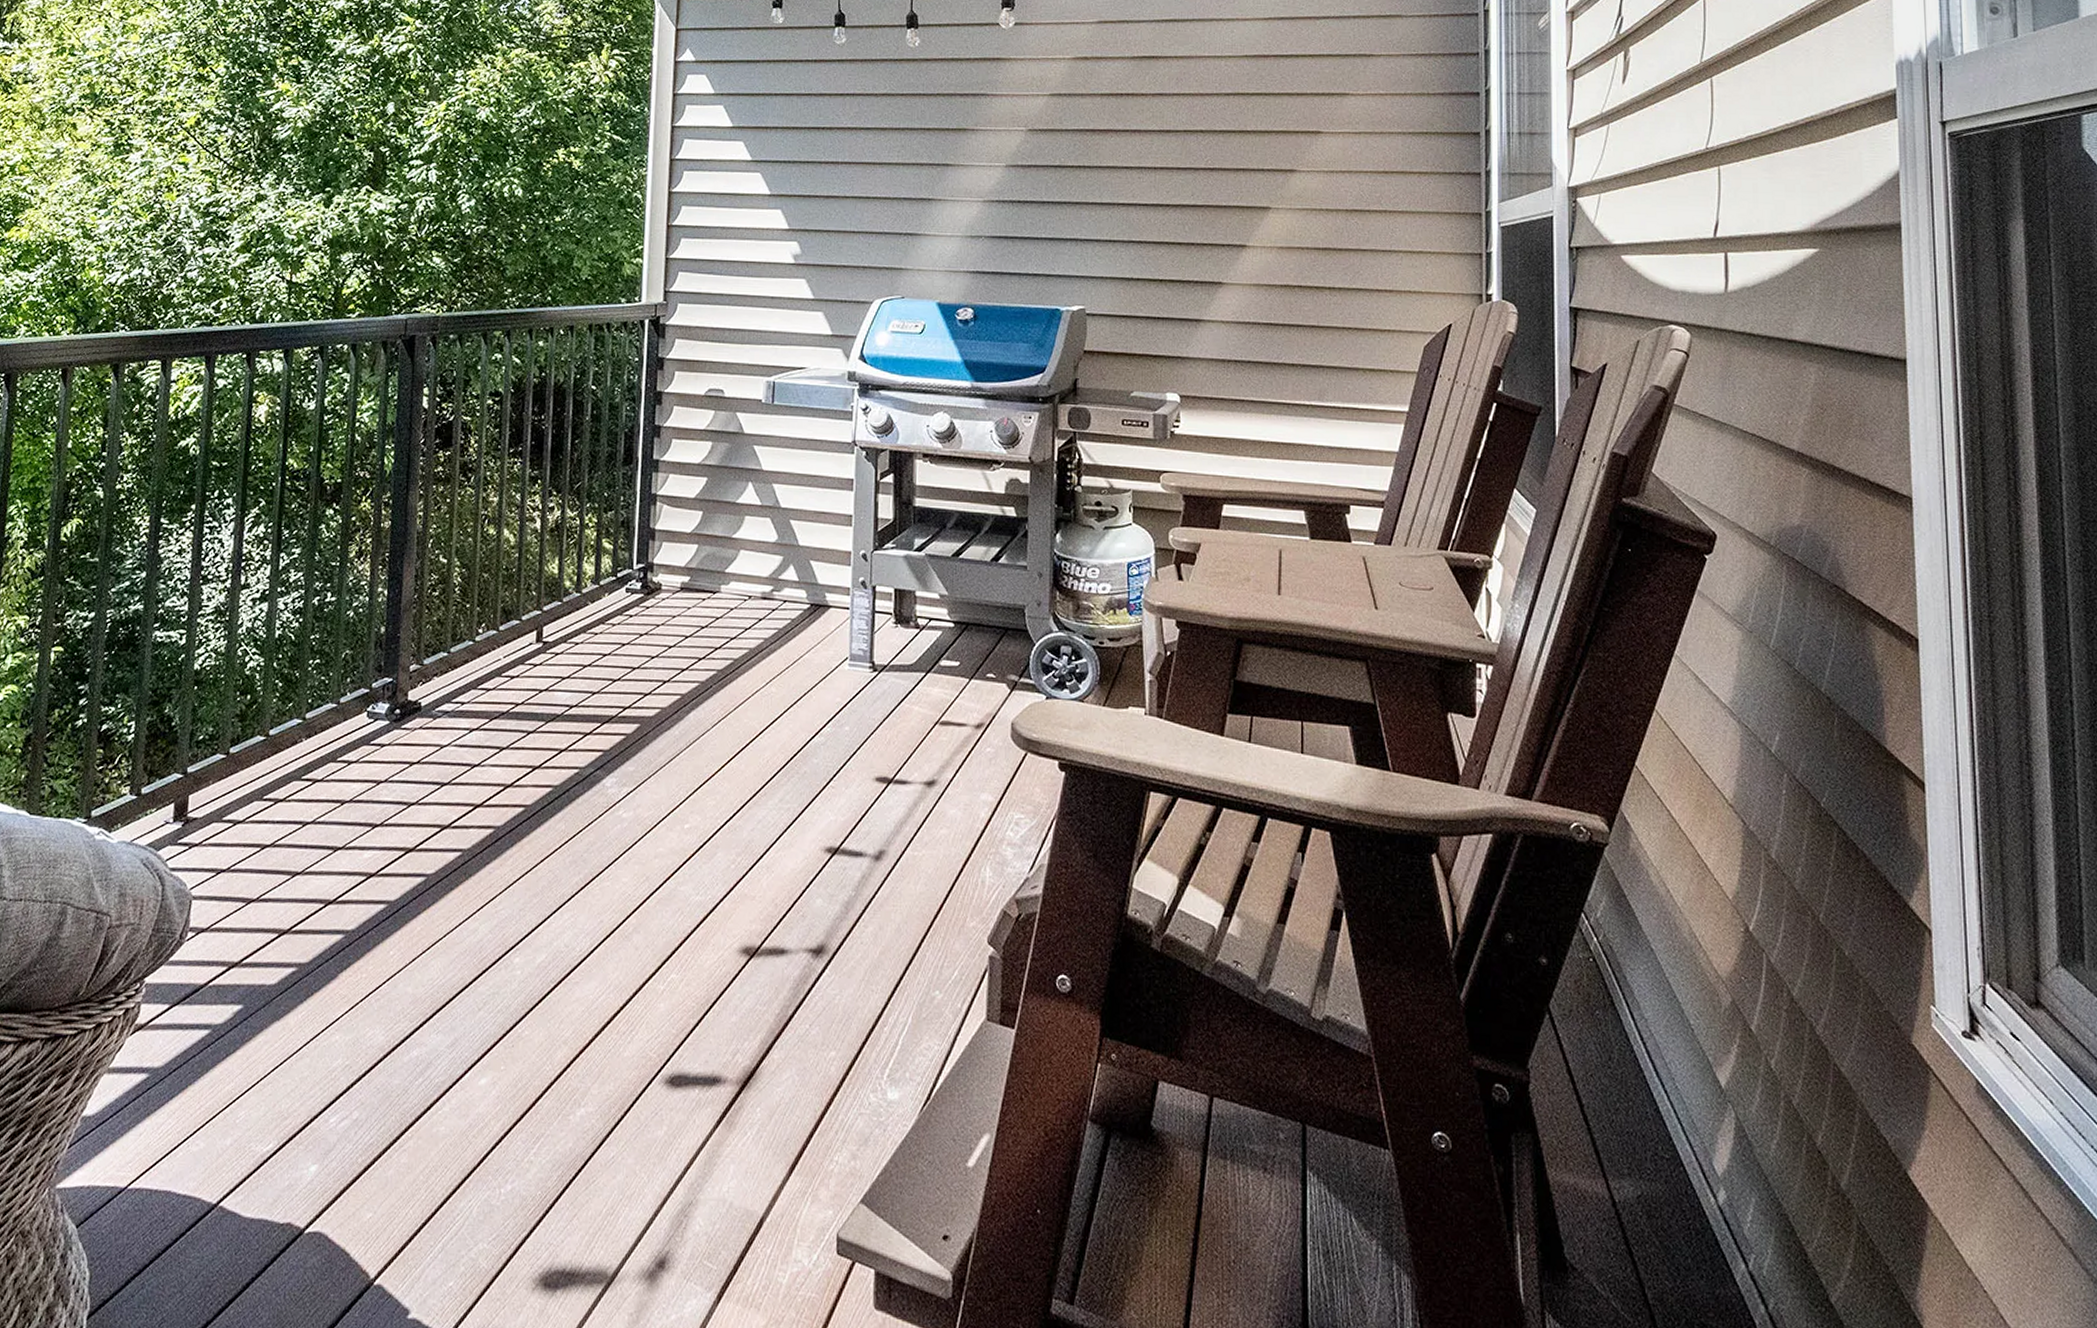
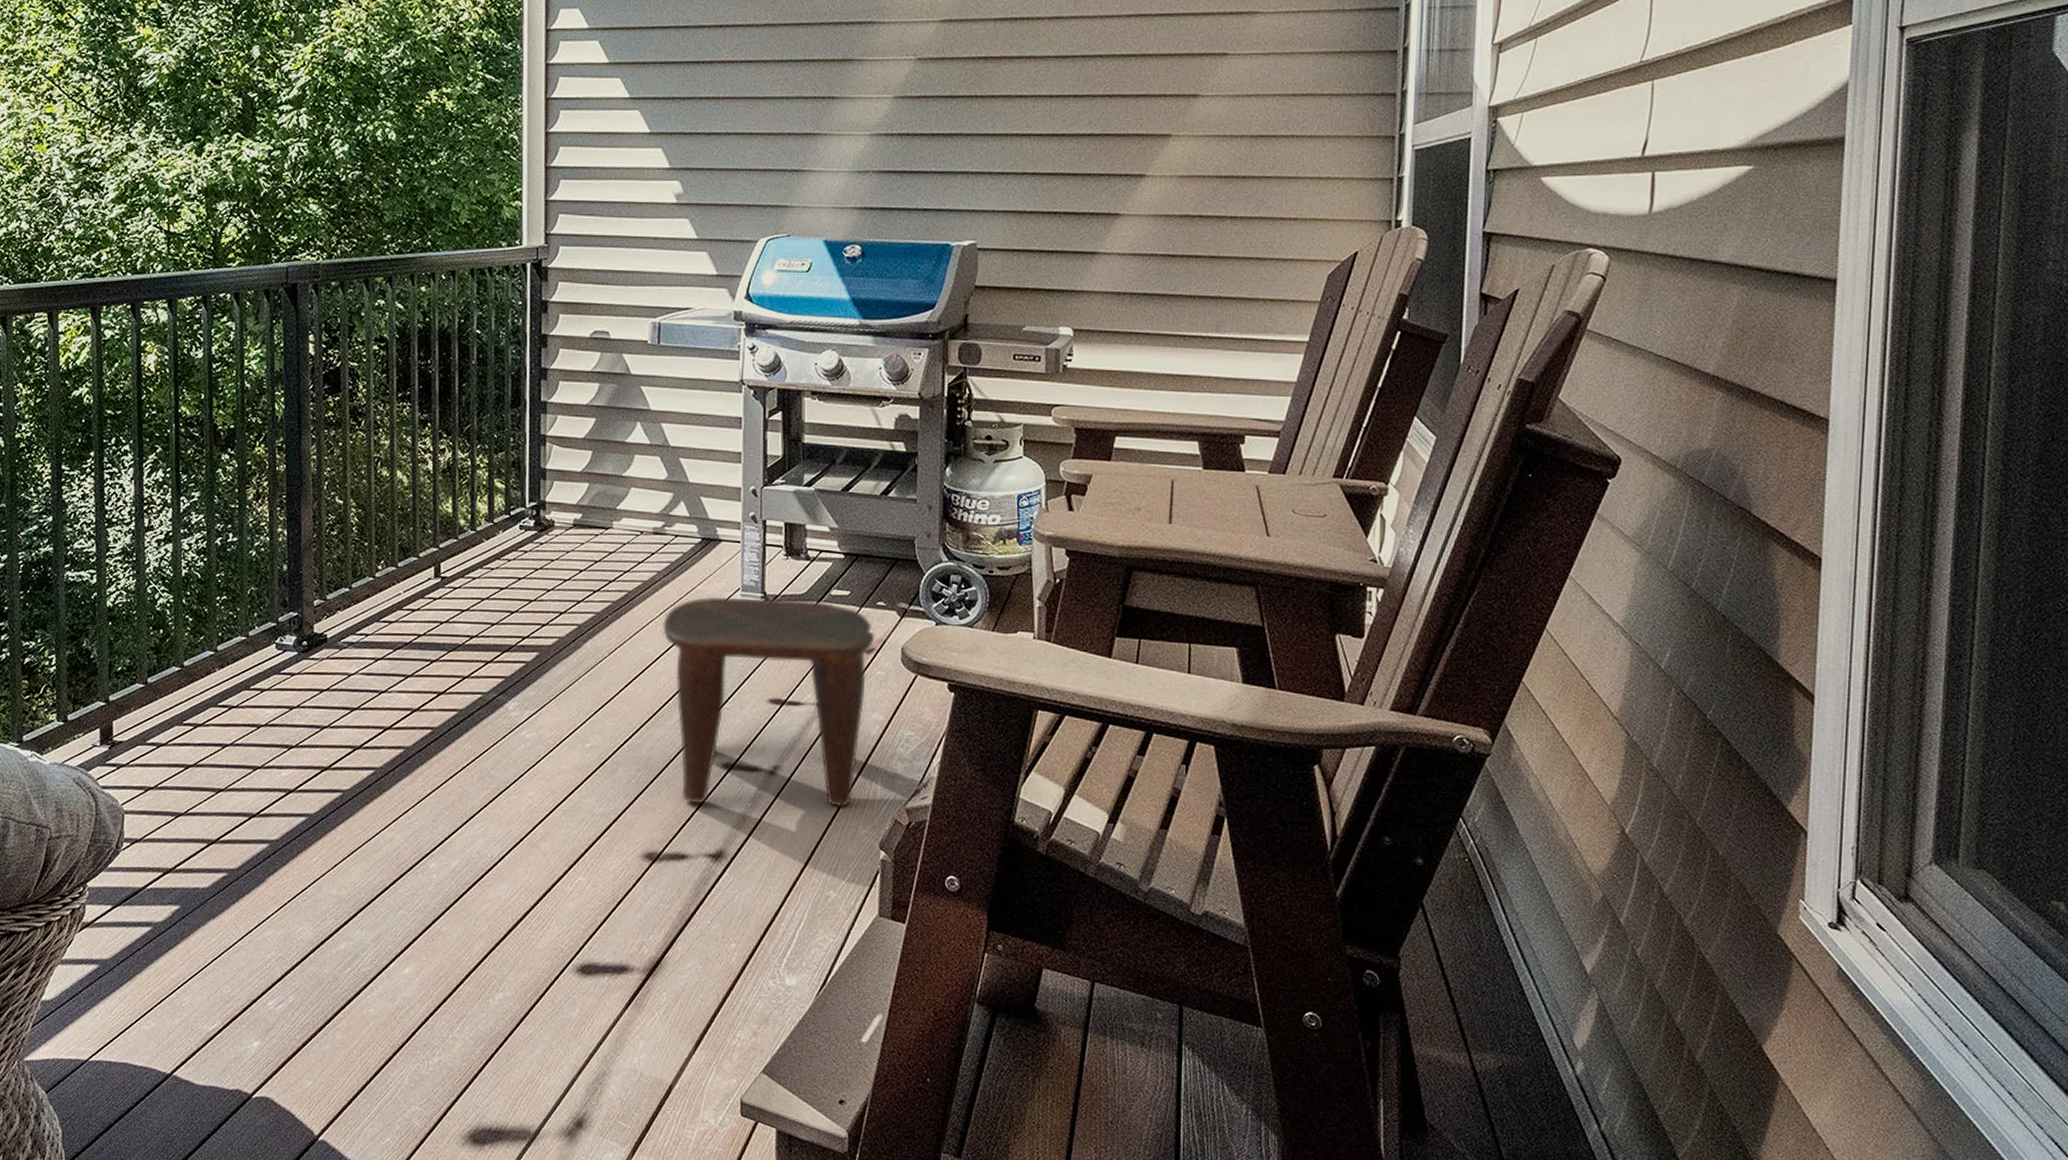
stool: none [768,666,985,897] -> present [663,596,875,807]

